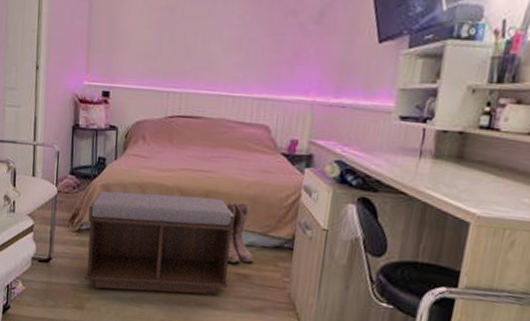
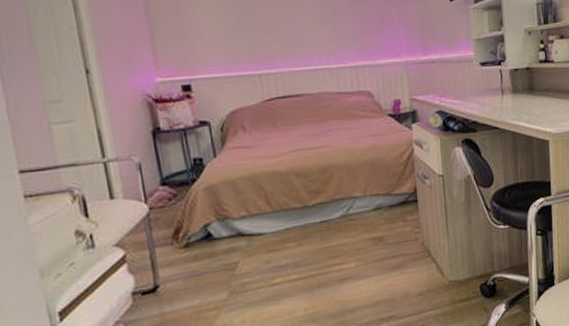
bench: present [85,191,235,295] -> none [194,171,365,301]
boots: present [226,201,254,263] -> none [346,168,384,230]

